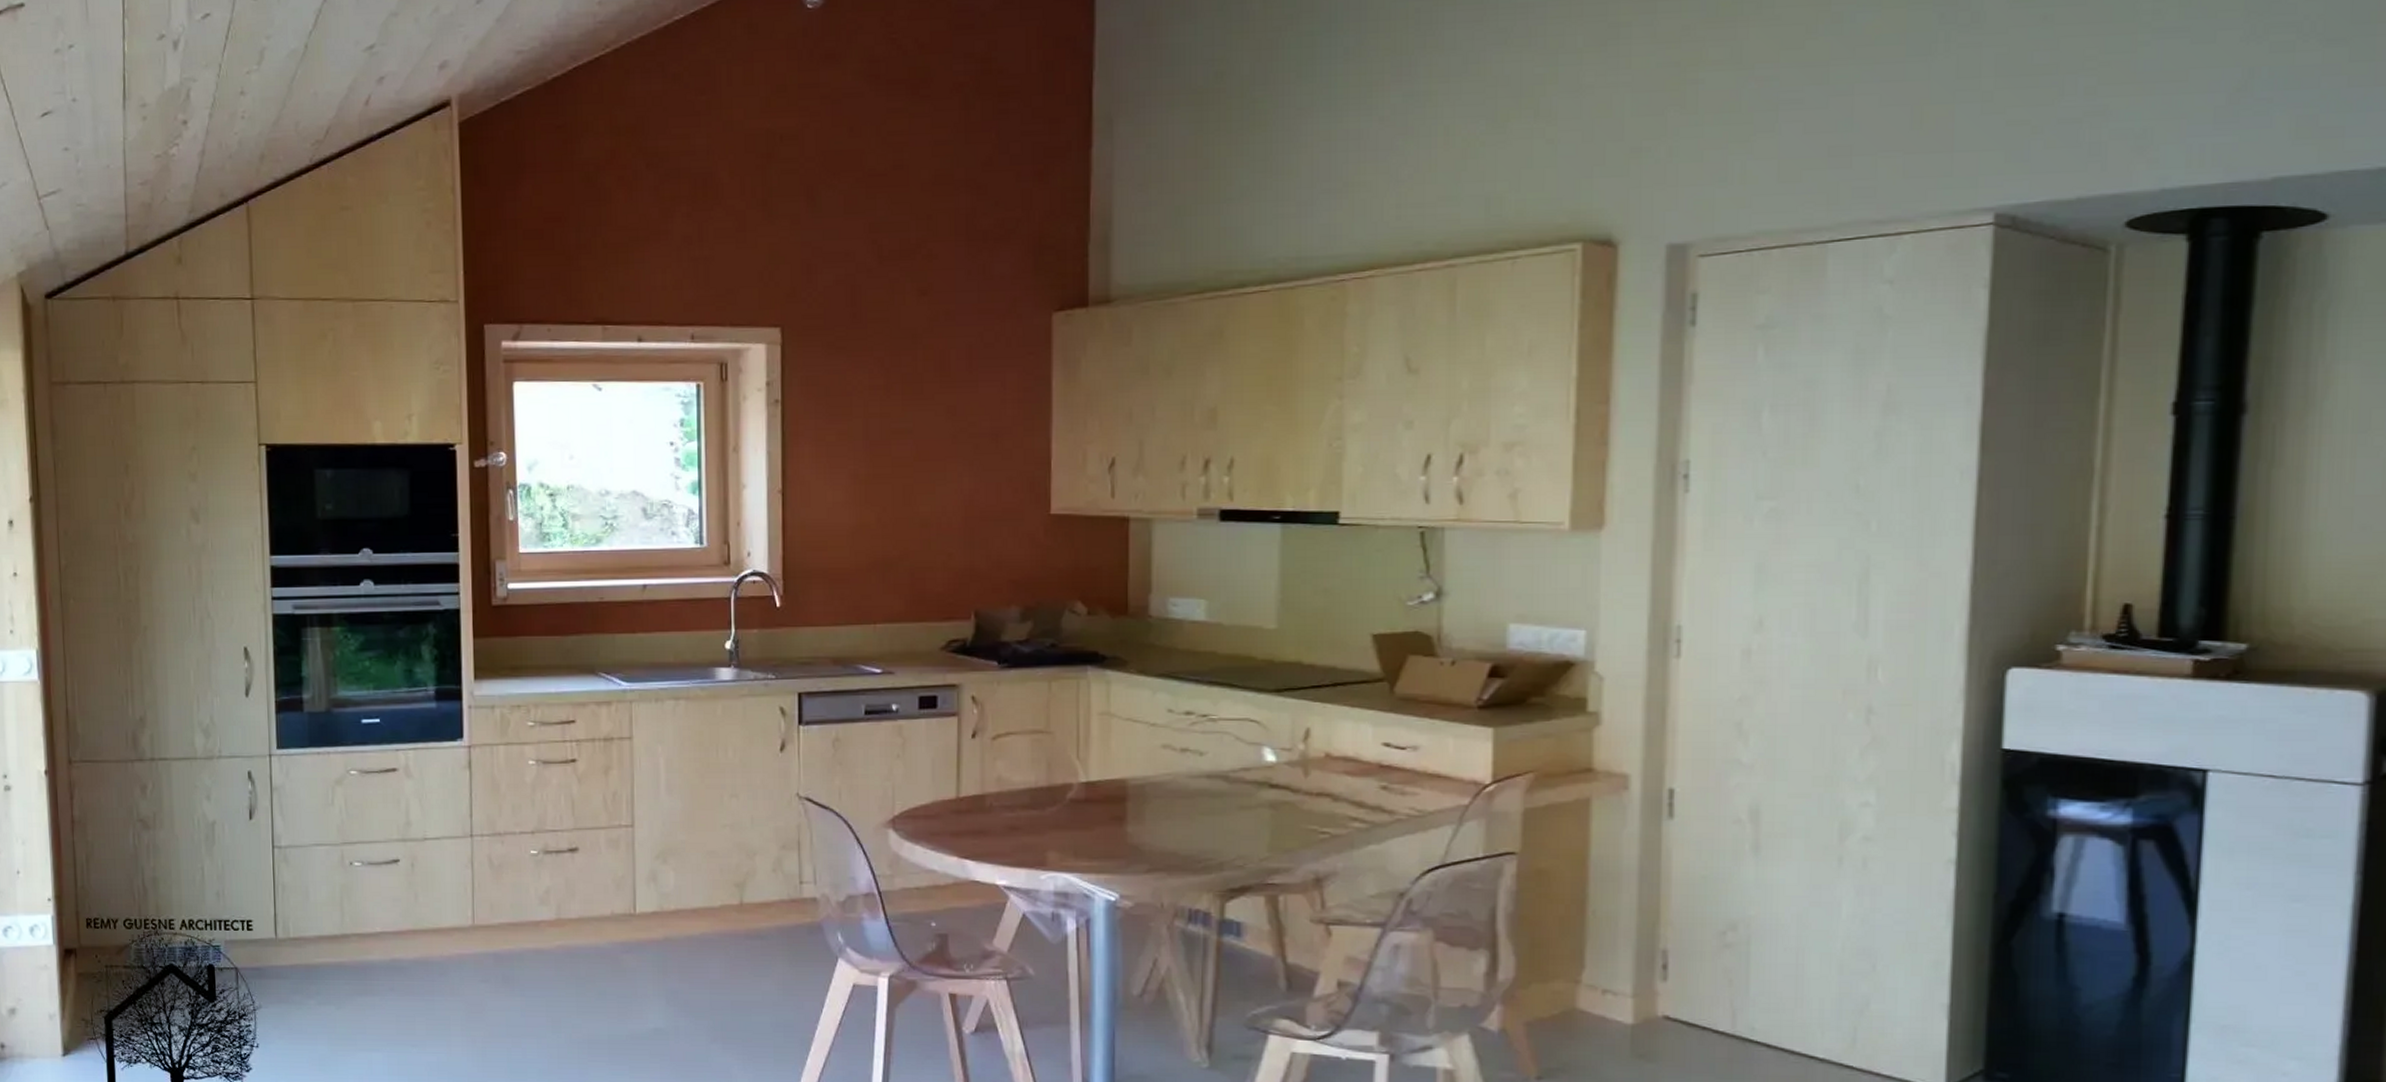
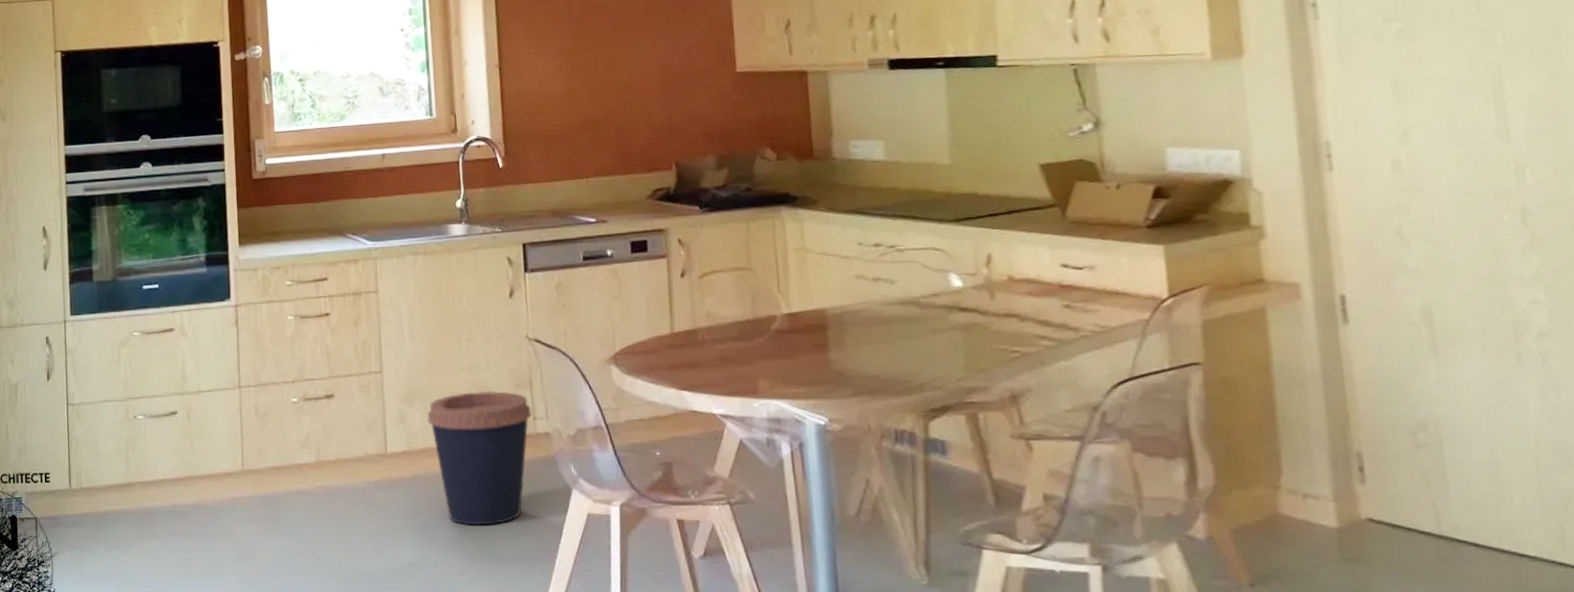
coffee cup: none [682,851,798,993] -> present [427,390,531,526]

